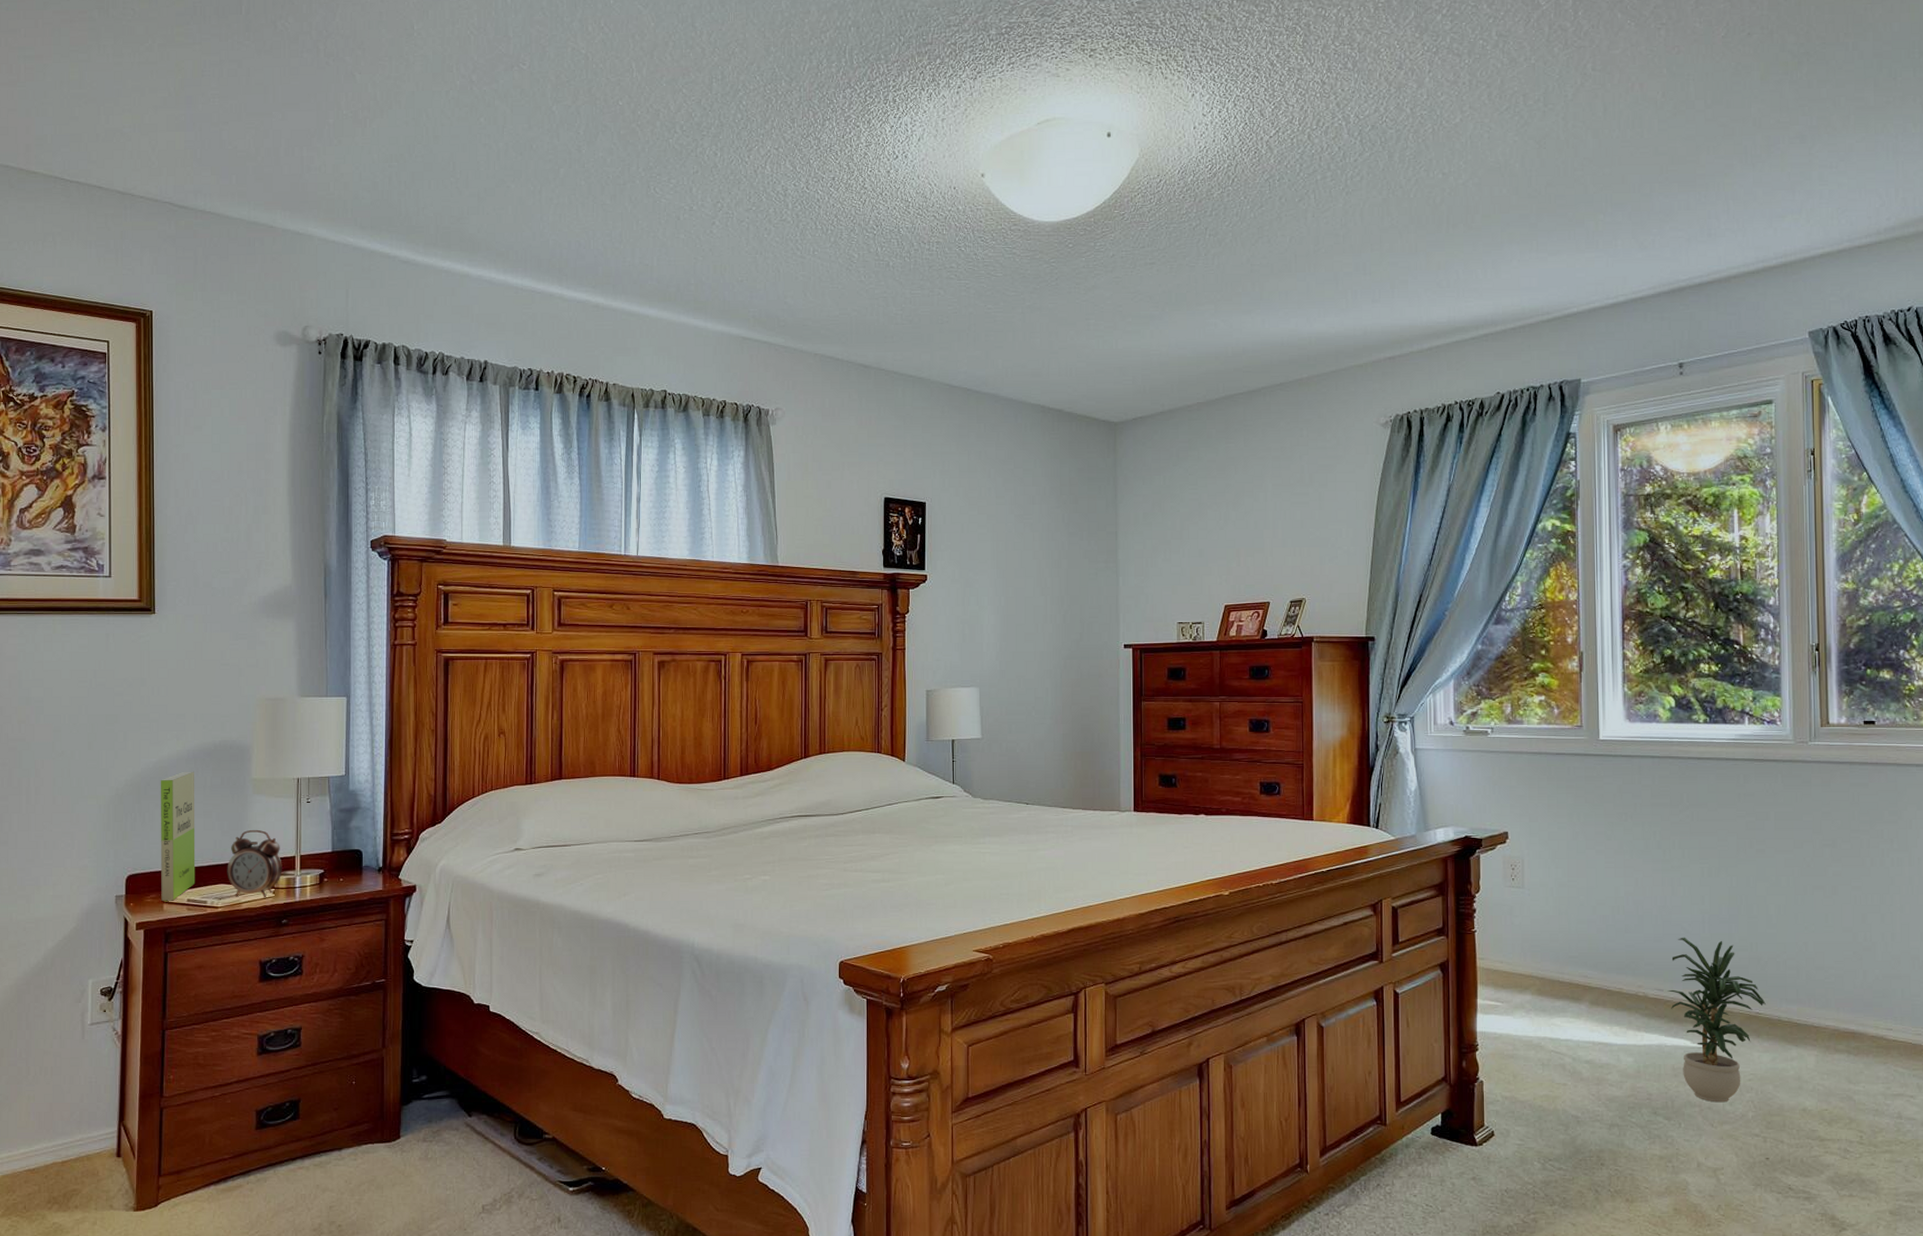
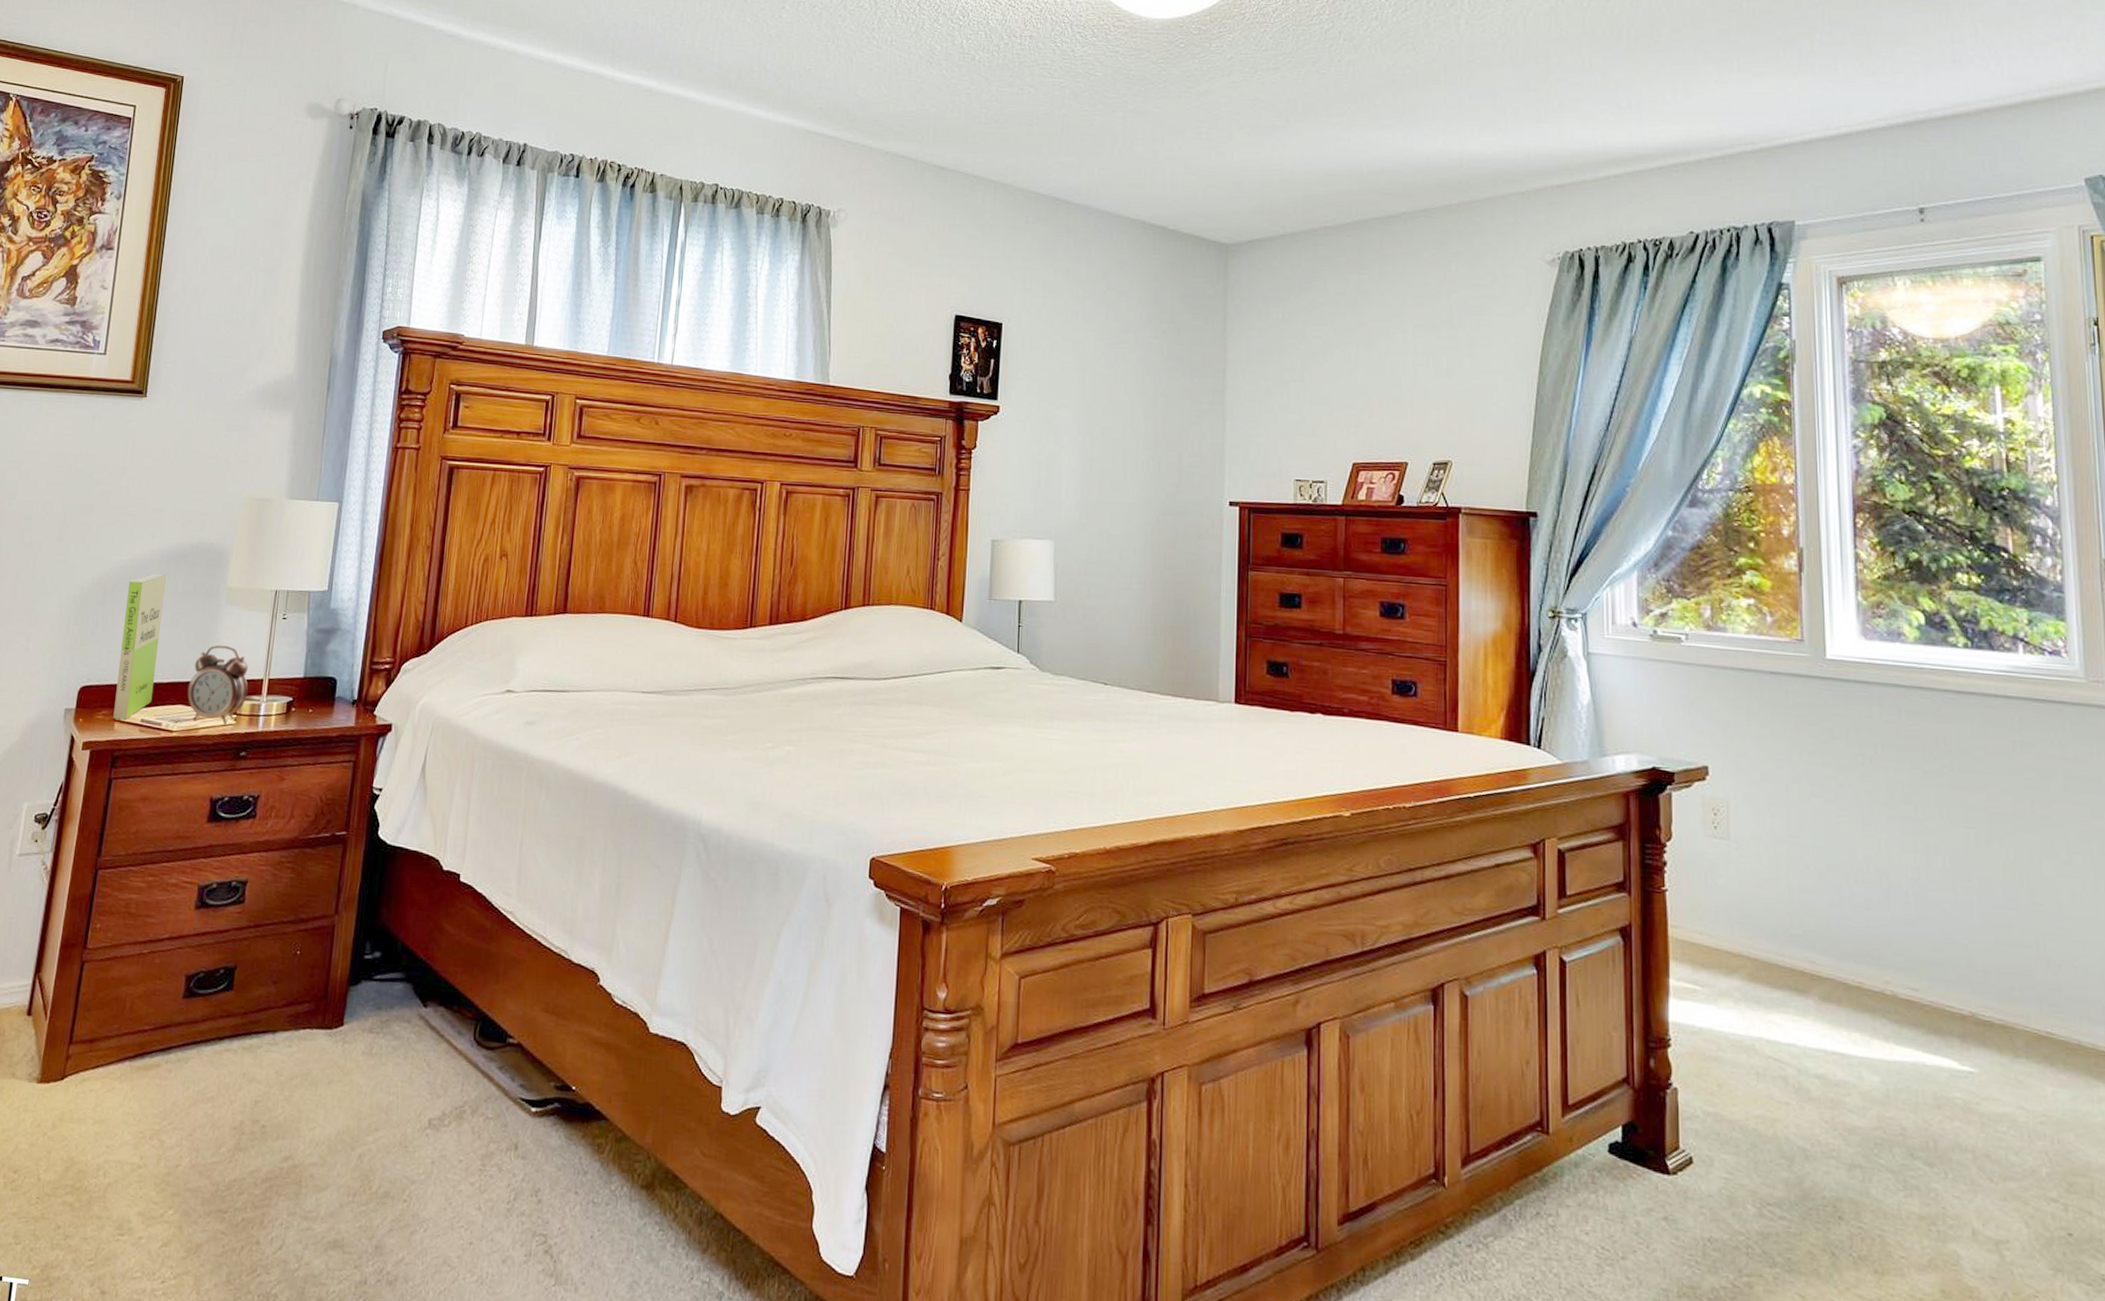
potted plant: present [1667,937,1766,1103] -> none [1924,922,2060,1151]

